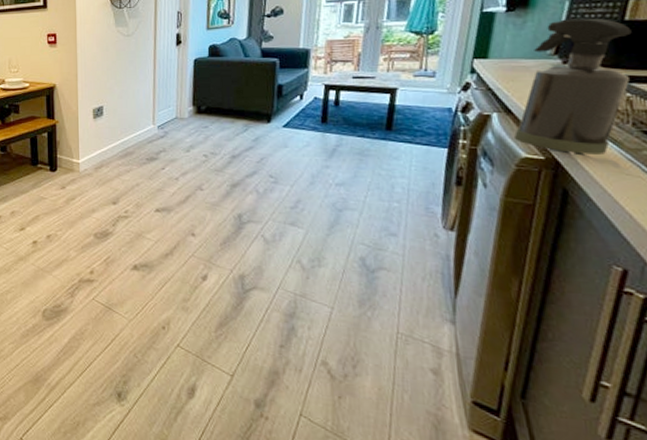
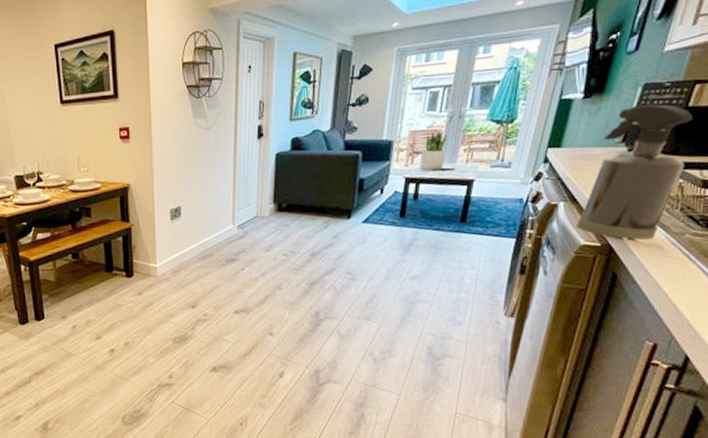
planter: none [338,40,366,79] -> present [419,130,448,171]

